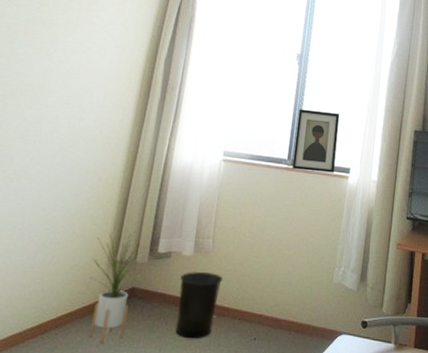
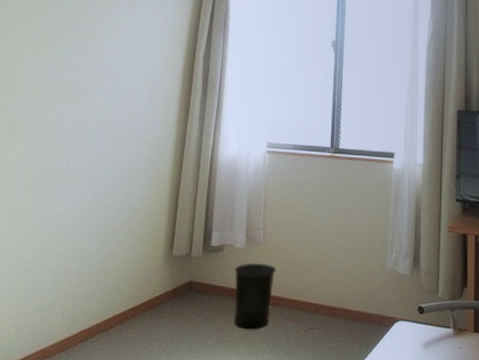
house plant: present [89,228,151,344] -> none [149,223,204,337]
picture frame: present [292,108,340,173] -> none [336,96,380,158]

